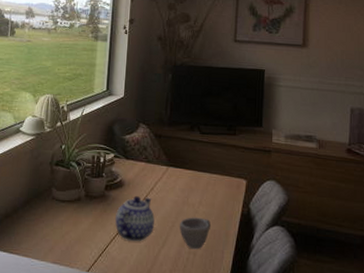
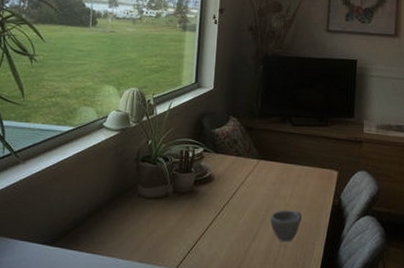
teapot: present [114,196,155,242] -> none [204,191,245,237]

